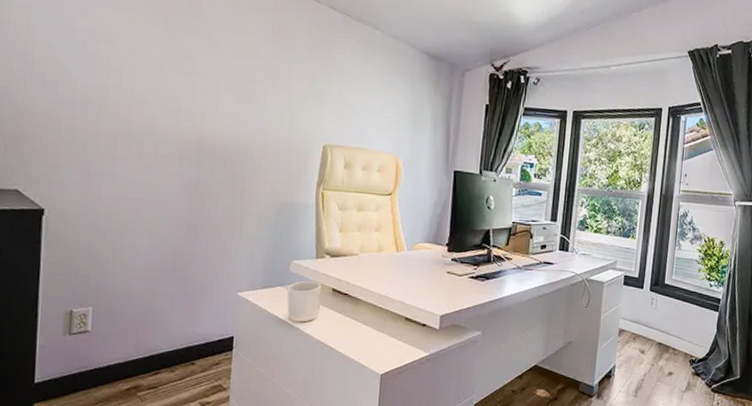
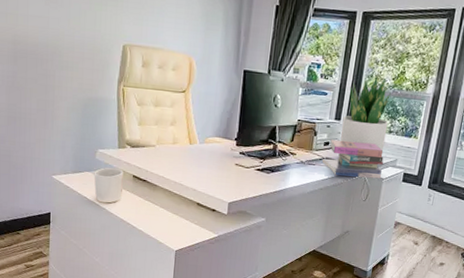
books: none [539,242,603,283] -> present [321,139,384,179]
planter: none [557,176,607,252] -> present [340,76,391,150]

